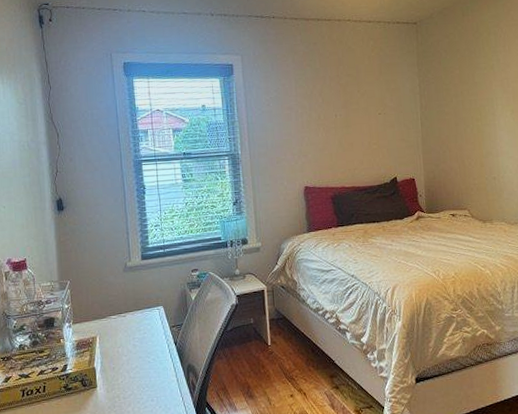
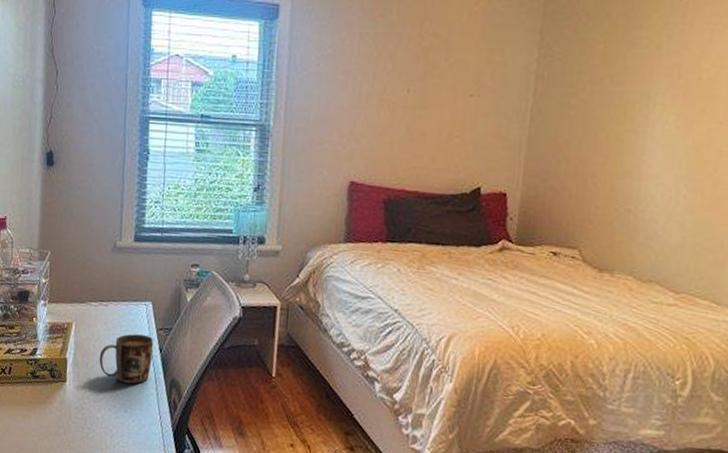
mug: none [123,334,170,377] -> present [99,334,153,384]

